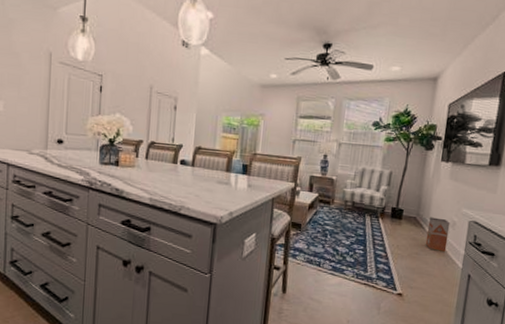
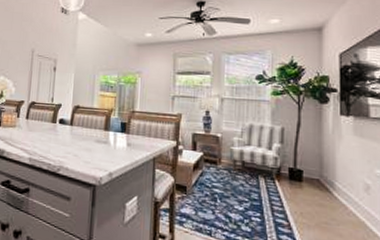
waste bin: present [425,217,450,253] -> none [335,179,363,223]

